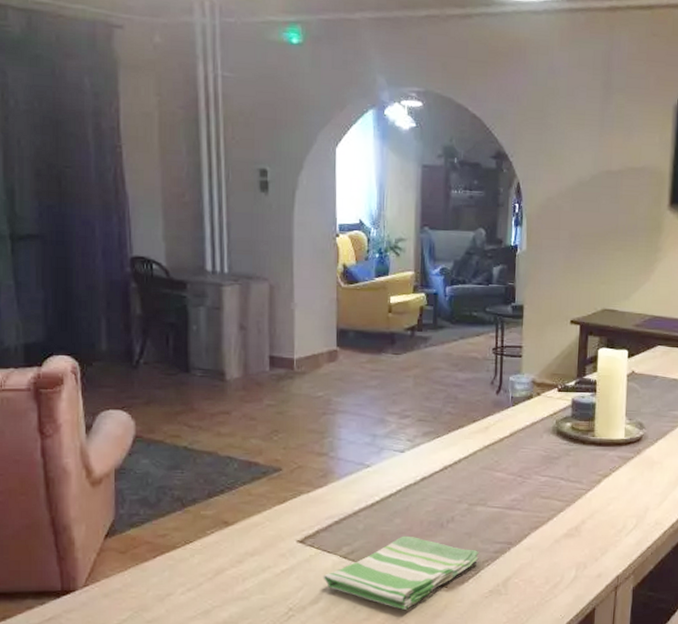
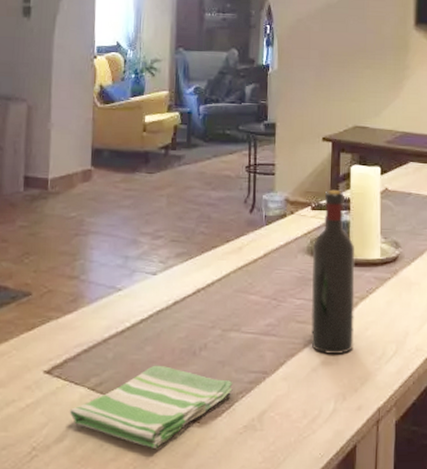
wine bottle: none [555,372,600,527] -> present [310,189,355,354]

